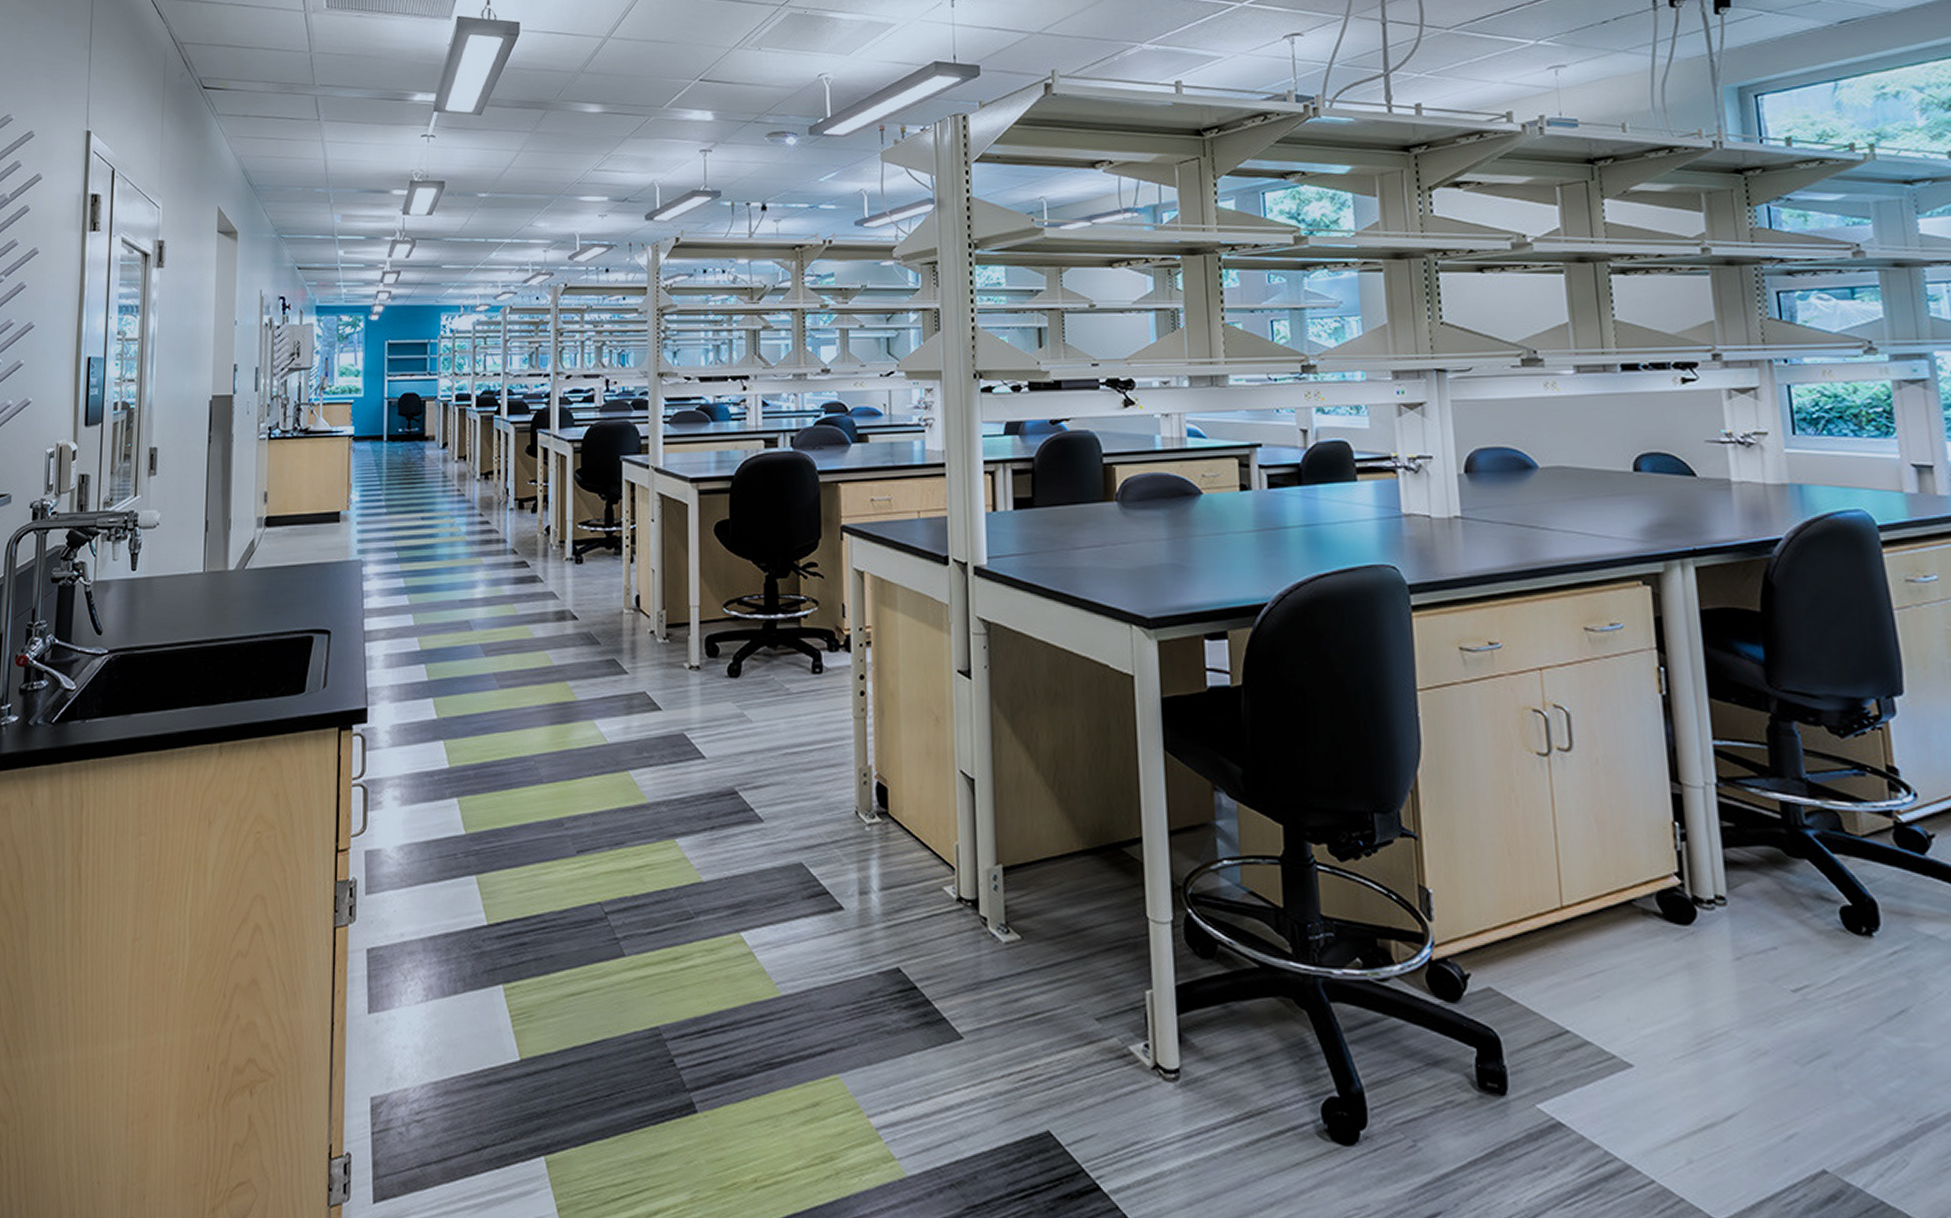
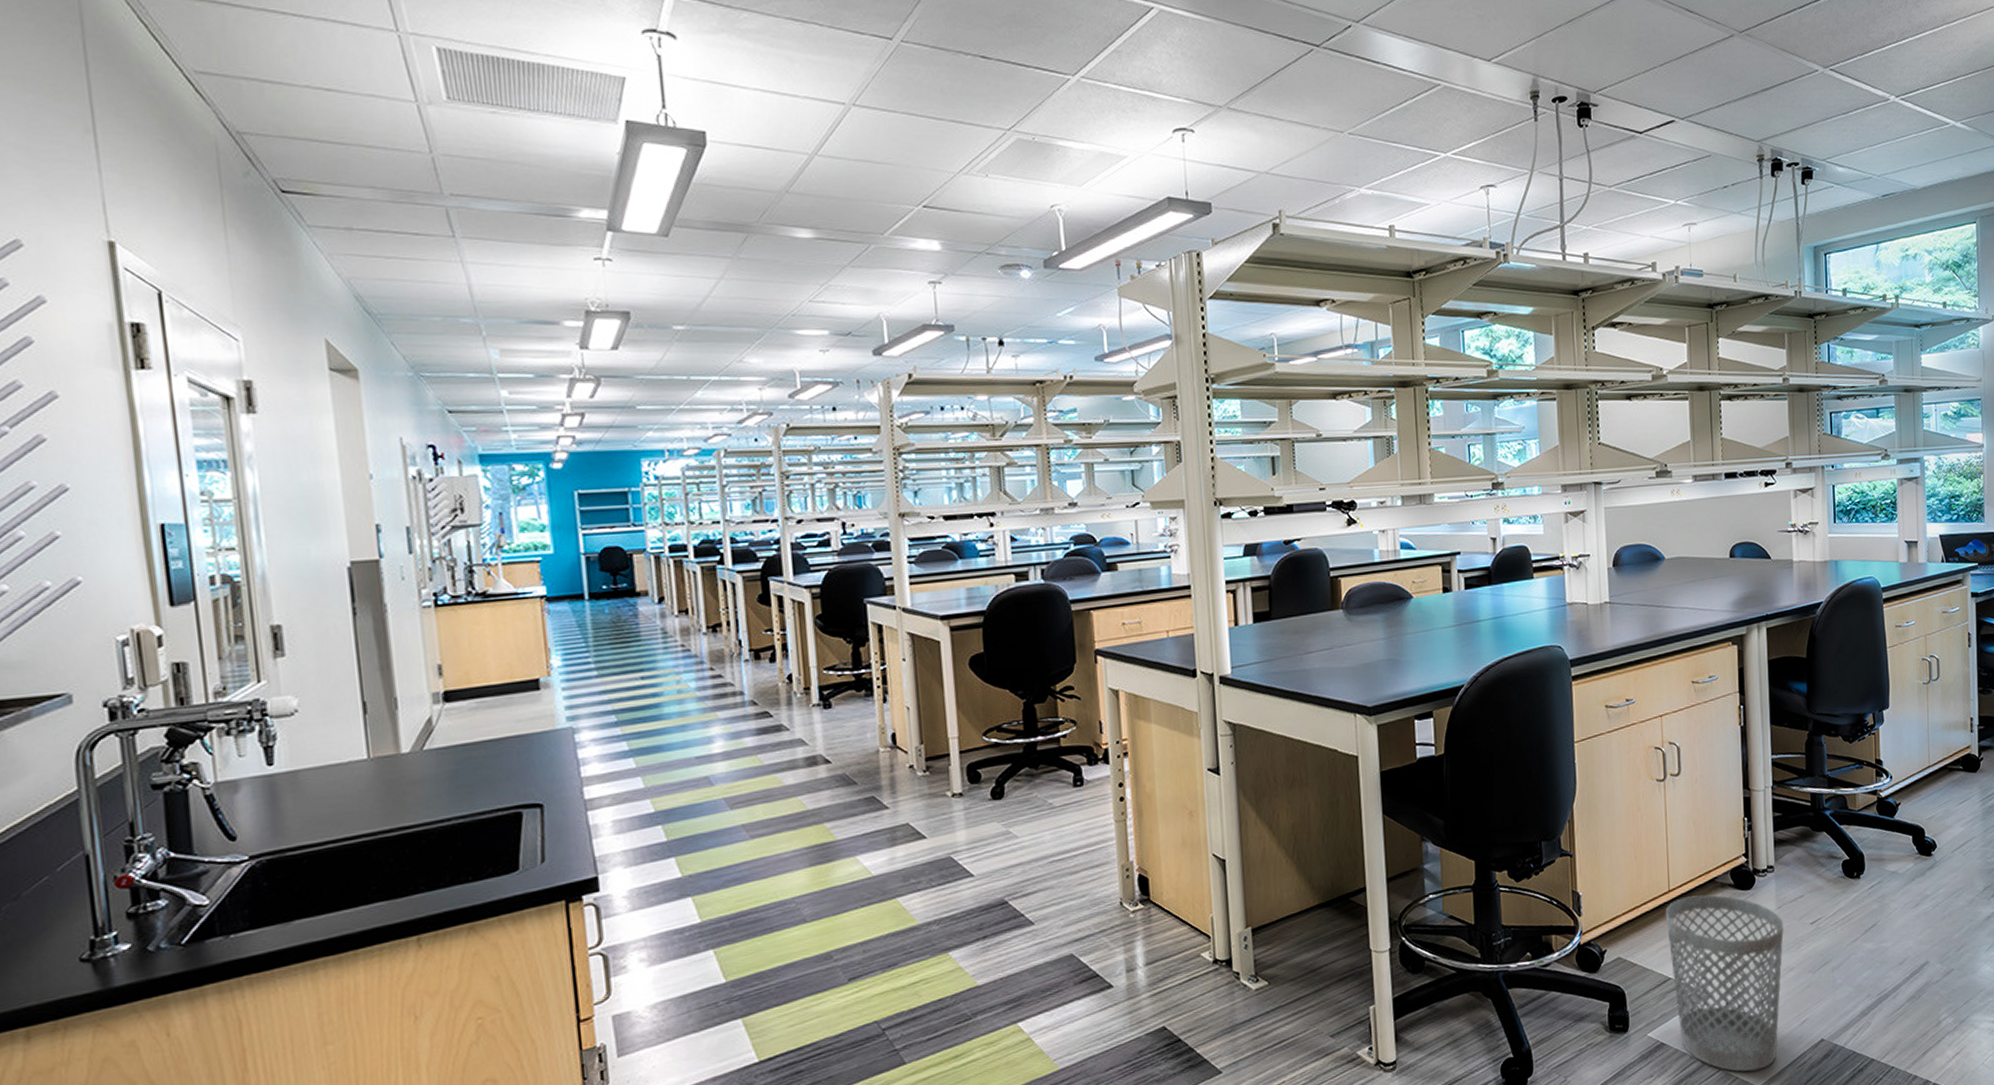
wastebasket: none [1557,920,1748,1195] -> present [1665,894,1784,1072]

